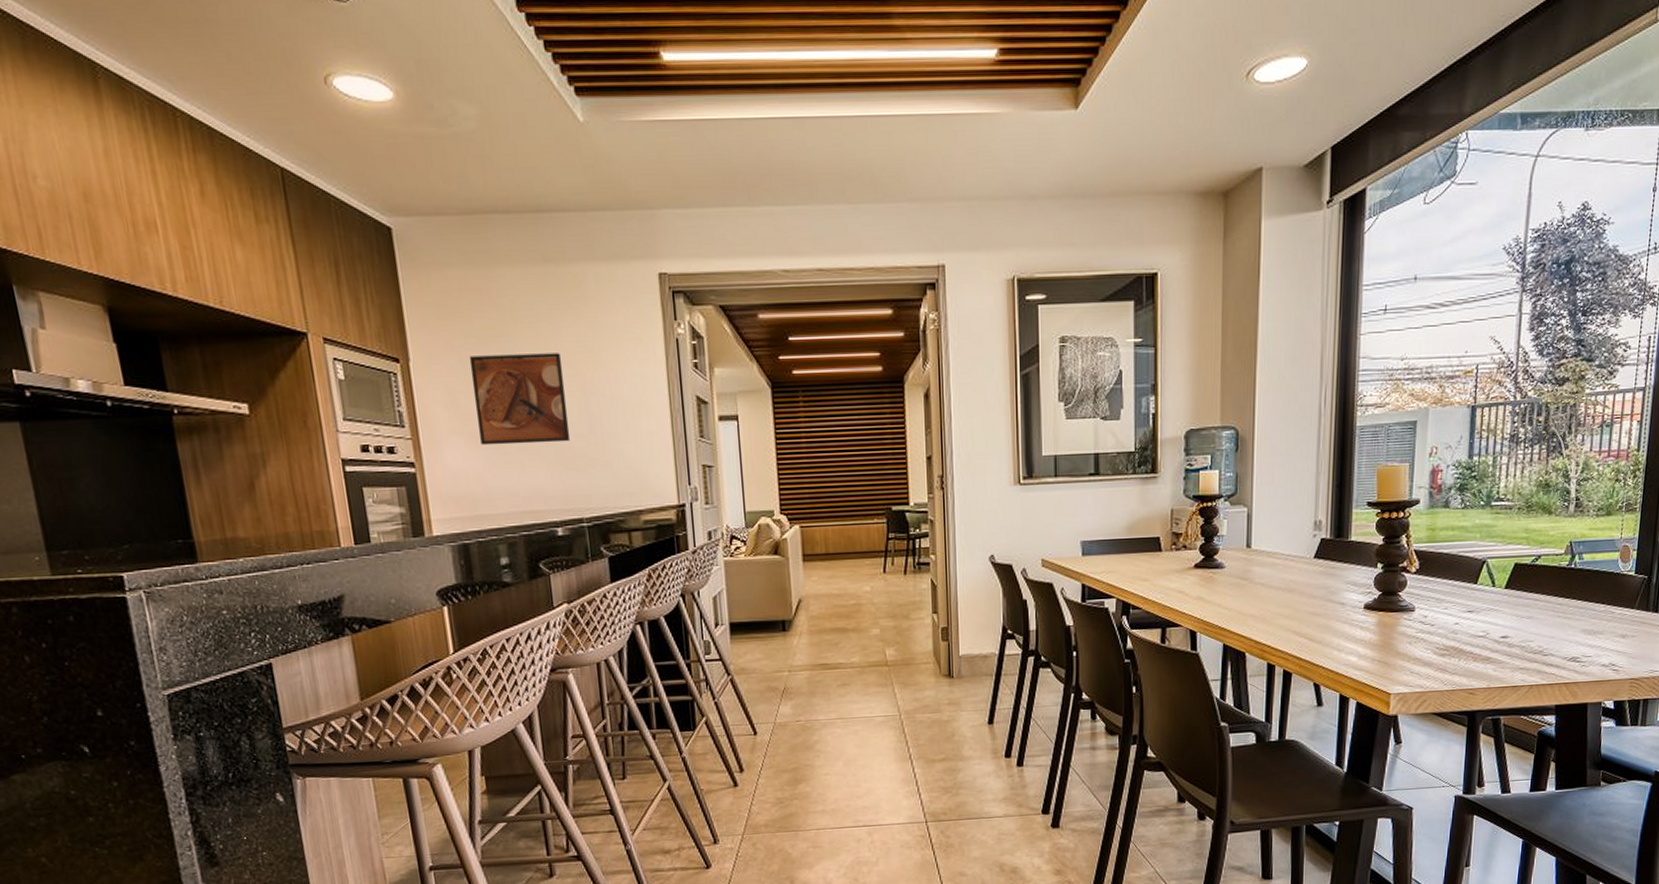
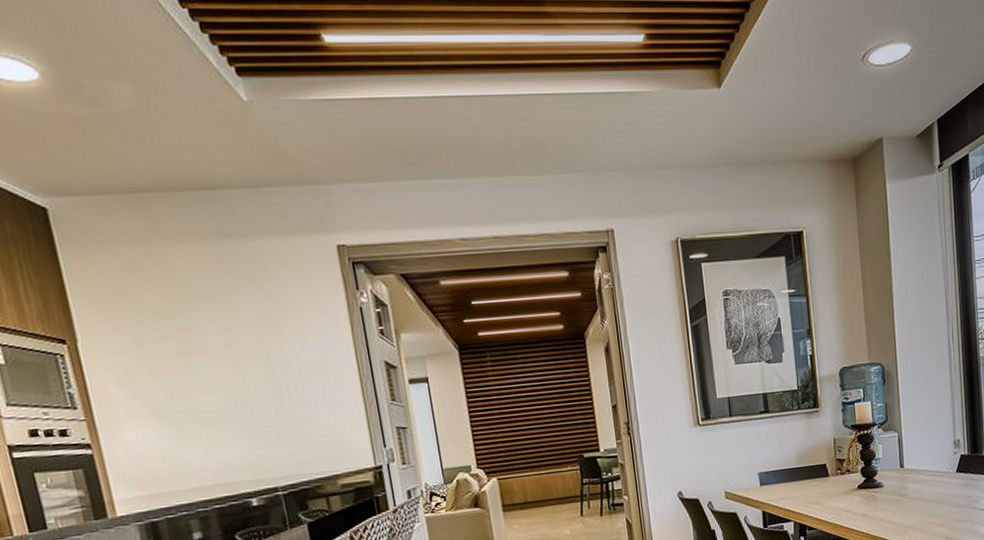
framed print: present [469,353,571,446] -> none [143,326,259,422]

